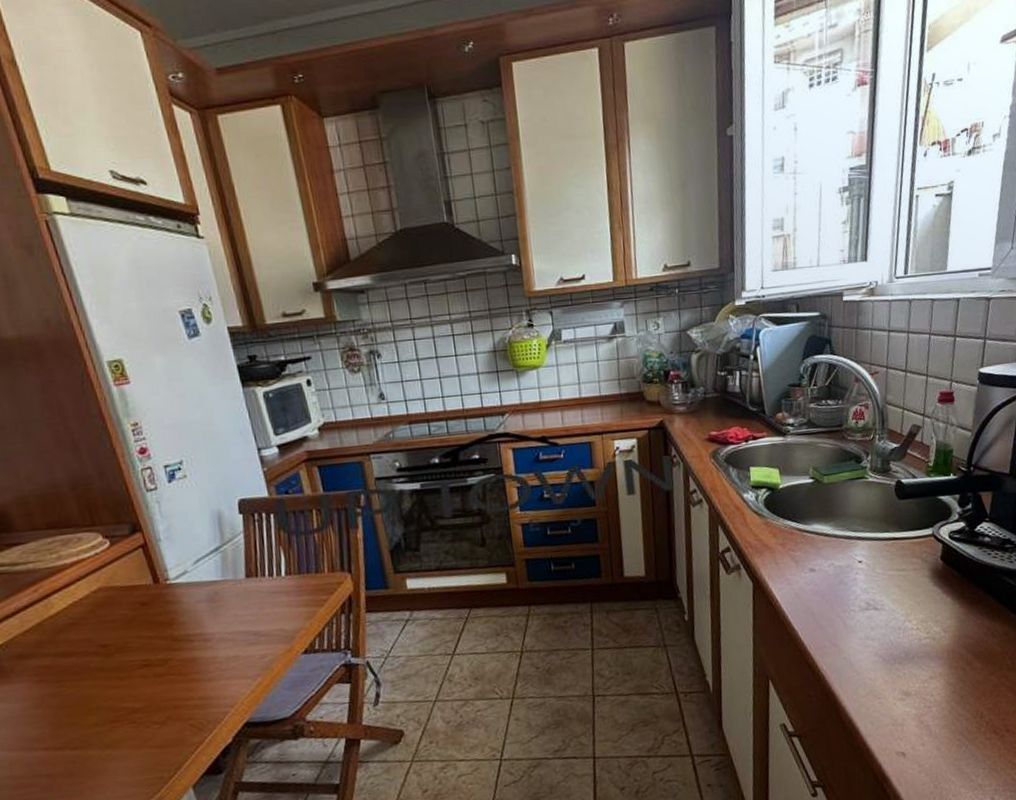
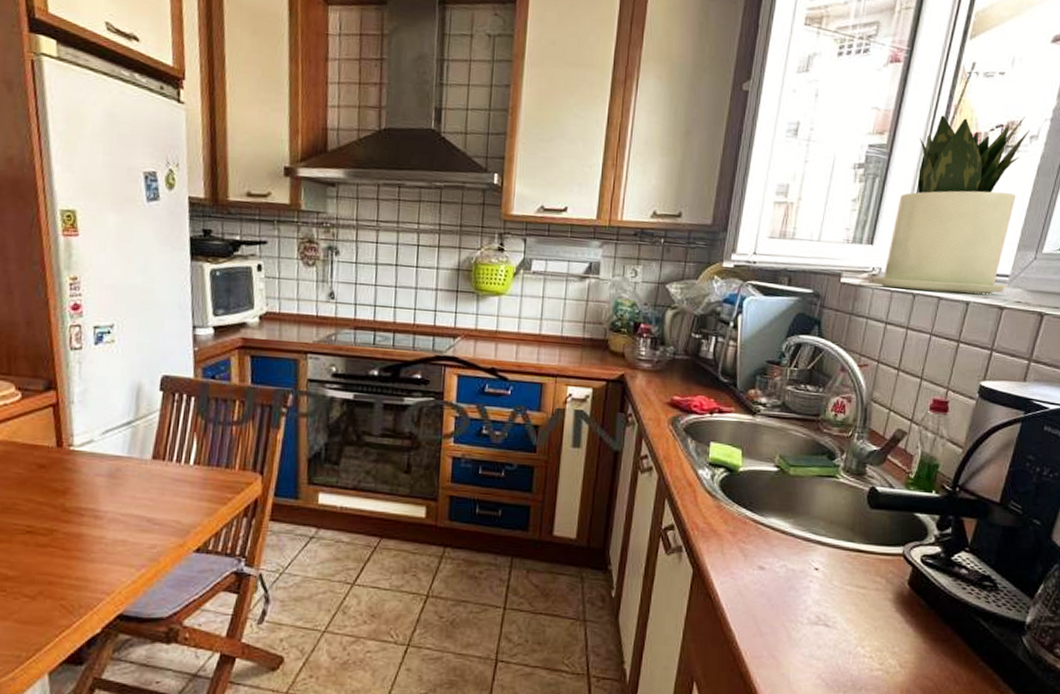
planter: none [871,118,993,299] -> present [872,115,1031,295]

